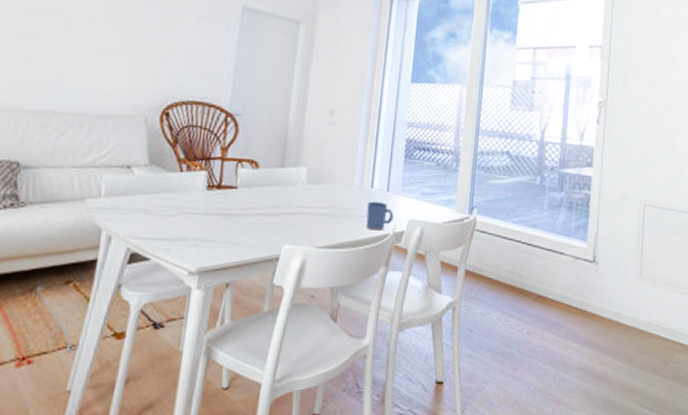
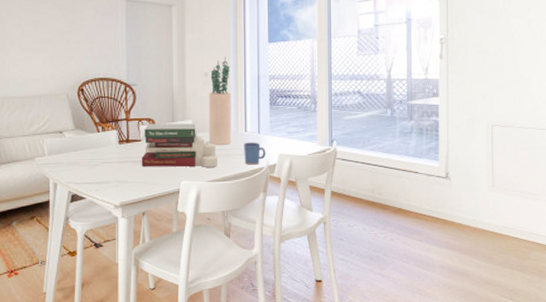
books: none [233,167,311,227] -> present [141,123,196,167]
candle: none [302,184,333,230] -> present [191,133,217,167]
vase: none [324,93,362,203] -> present [208,57,232,145]

